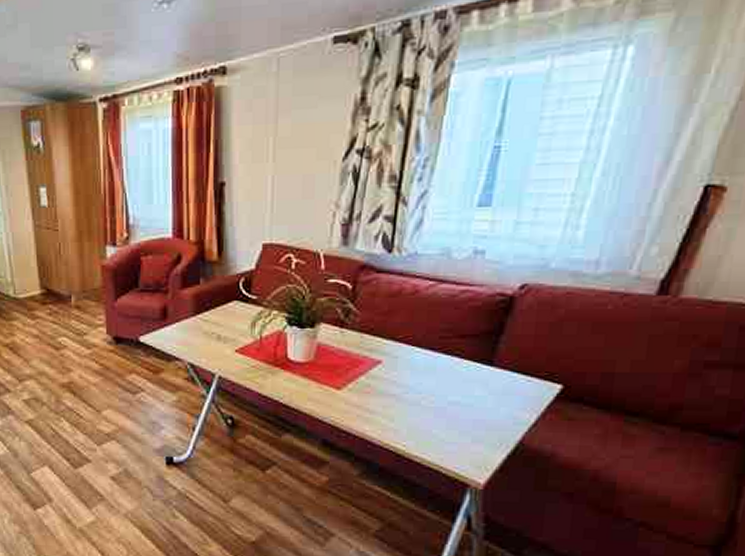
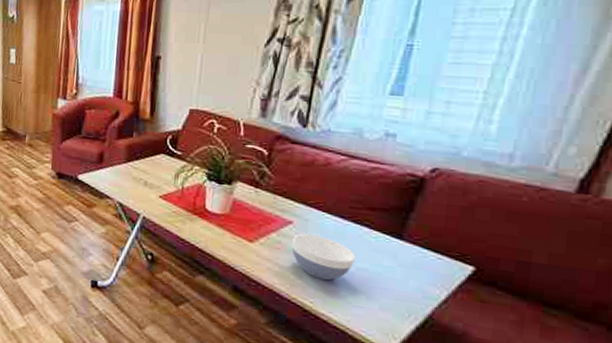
bowl: none [382,372,447,419] -> present [291,234,355,281]

